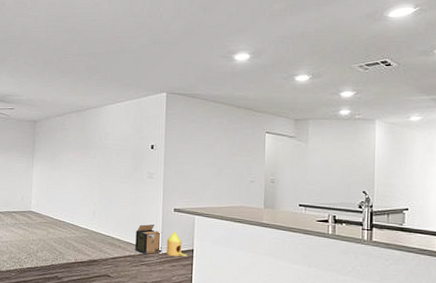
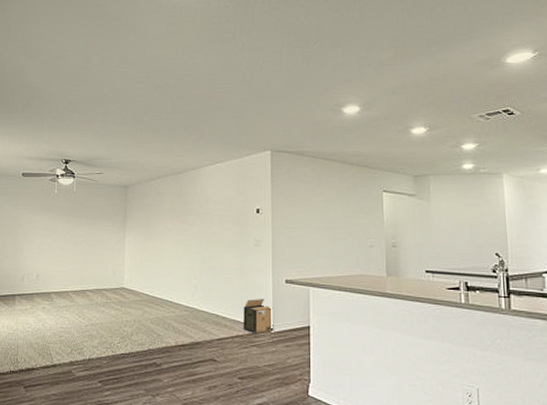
birdhouse: present [166,232,187,257] -> none [279,306,303,336]

